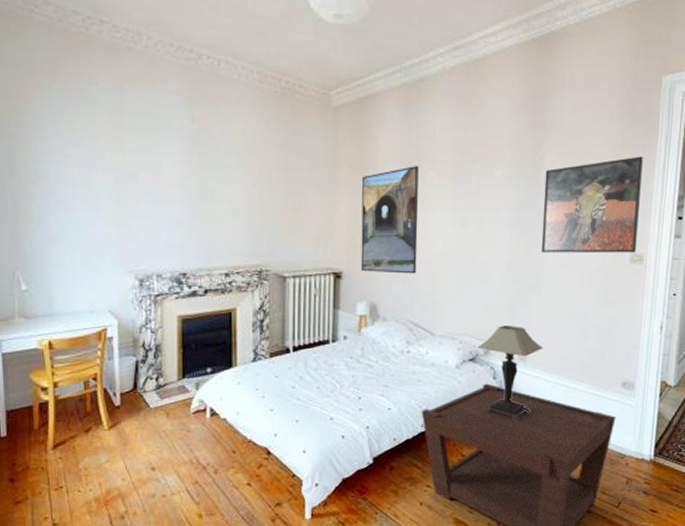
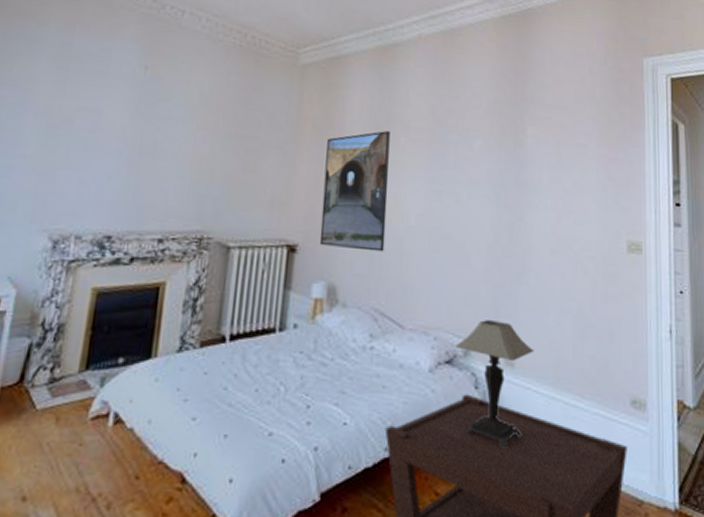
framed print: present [541,156,643,254] -> none [526,136,633,242]

